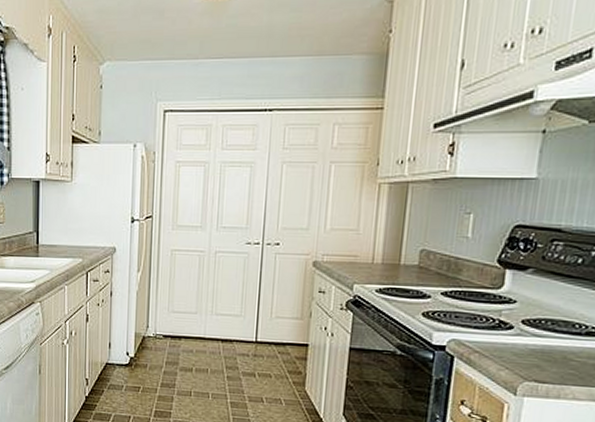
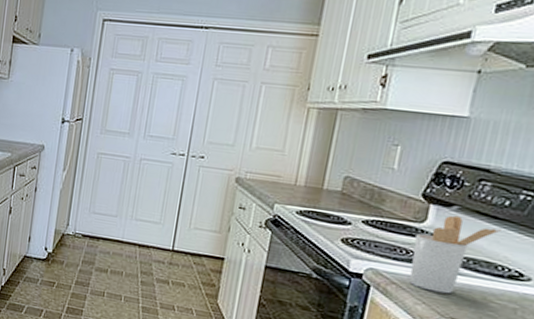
utensil holder: none [491,278,576,357] -> present [409,215,501,294]

